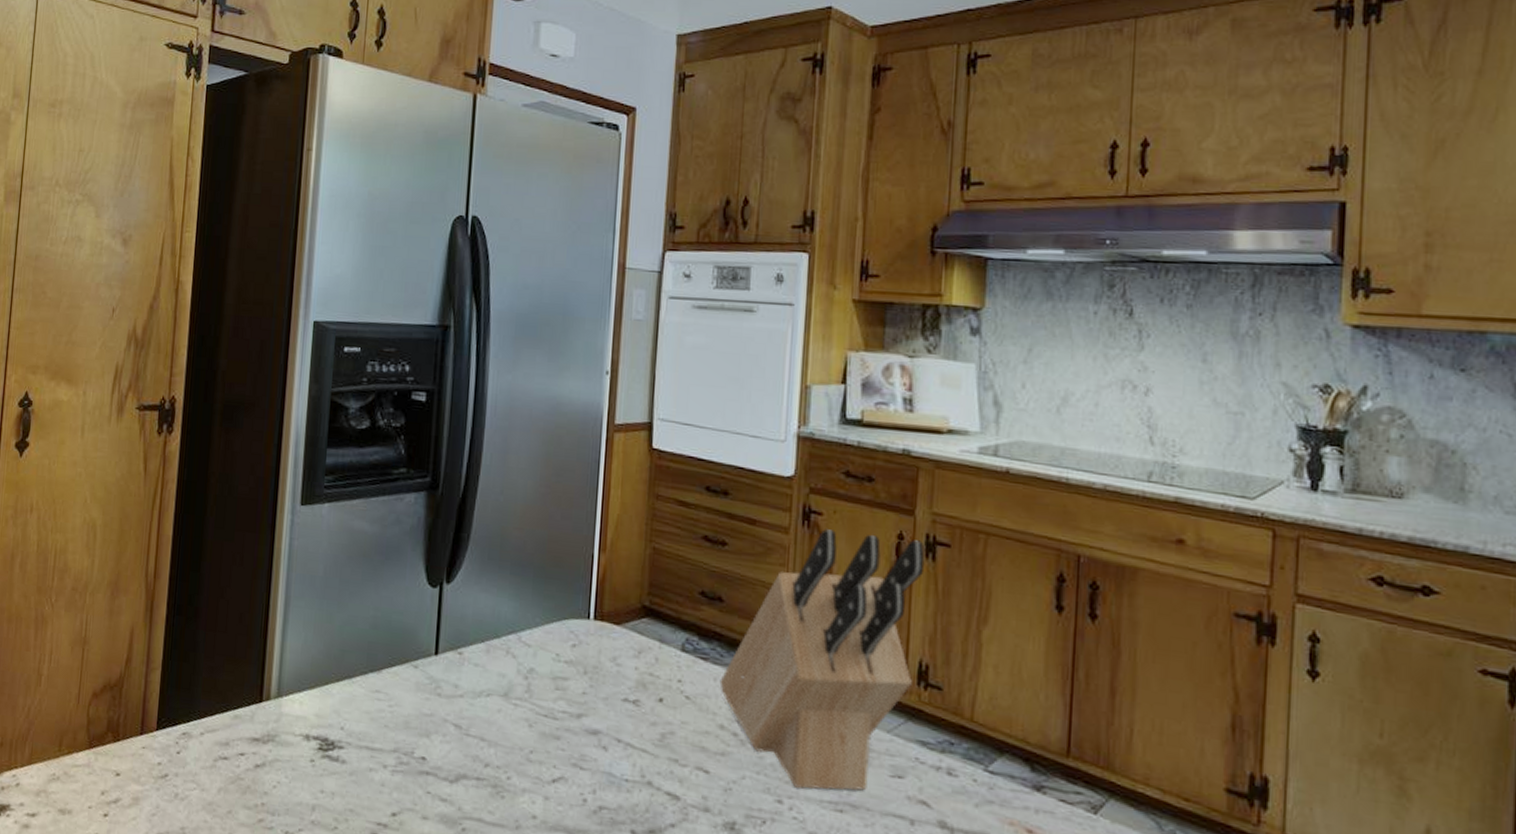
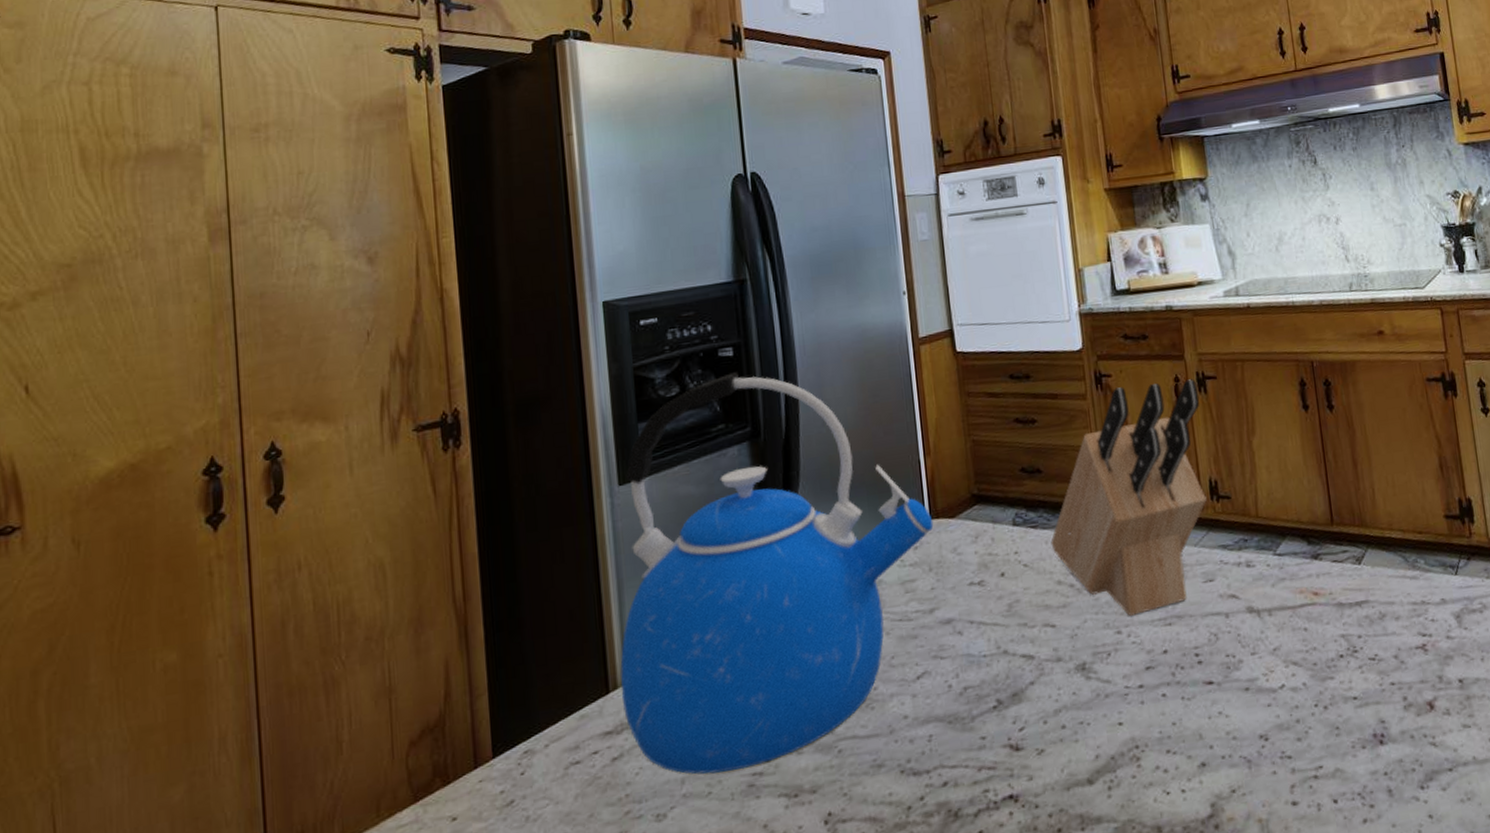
kettle: none [271,418,597,817] -> present [620,372,934,774]

